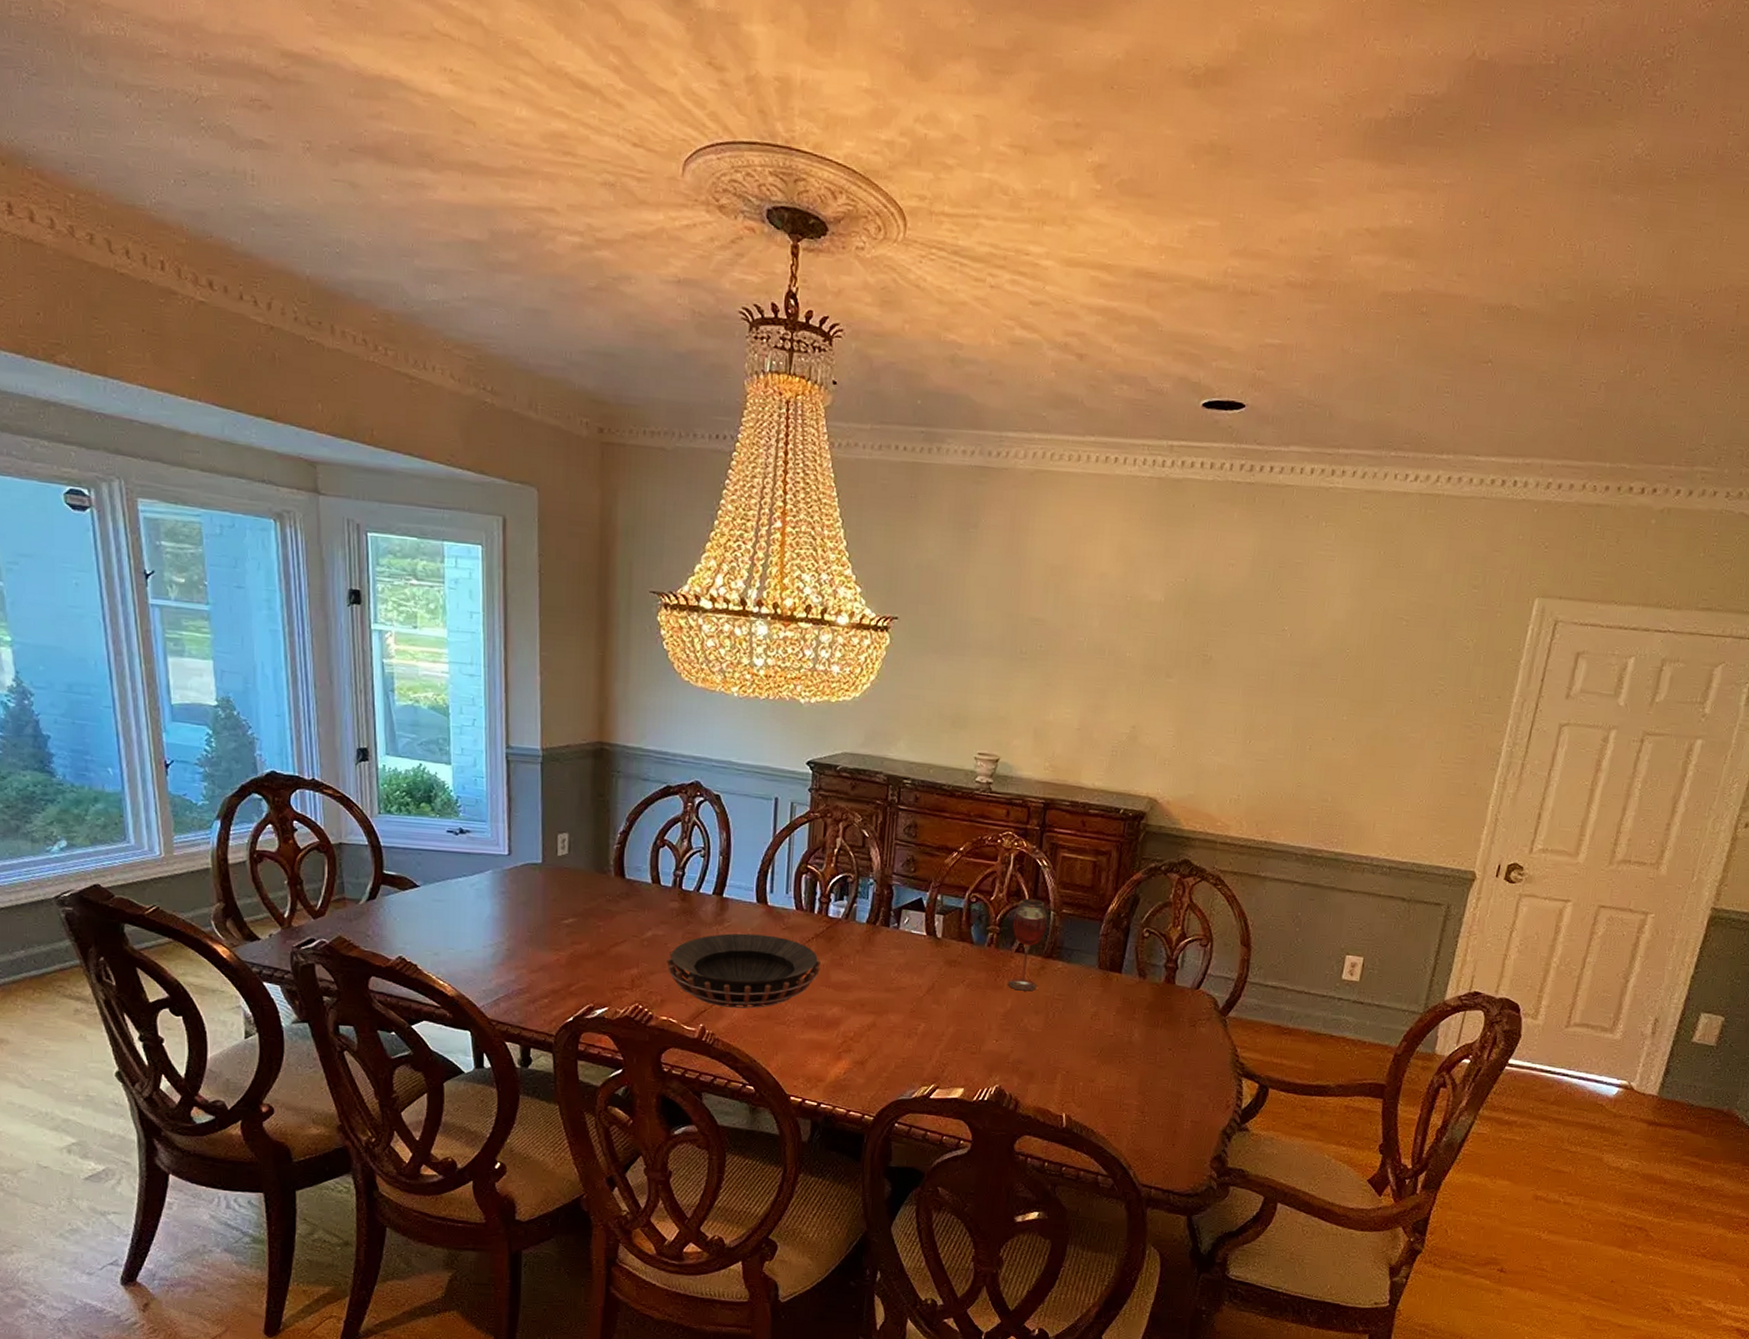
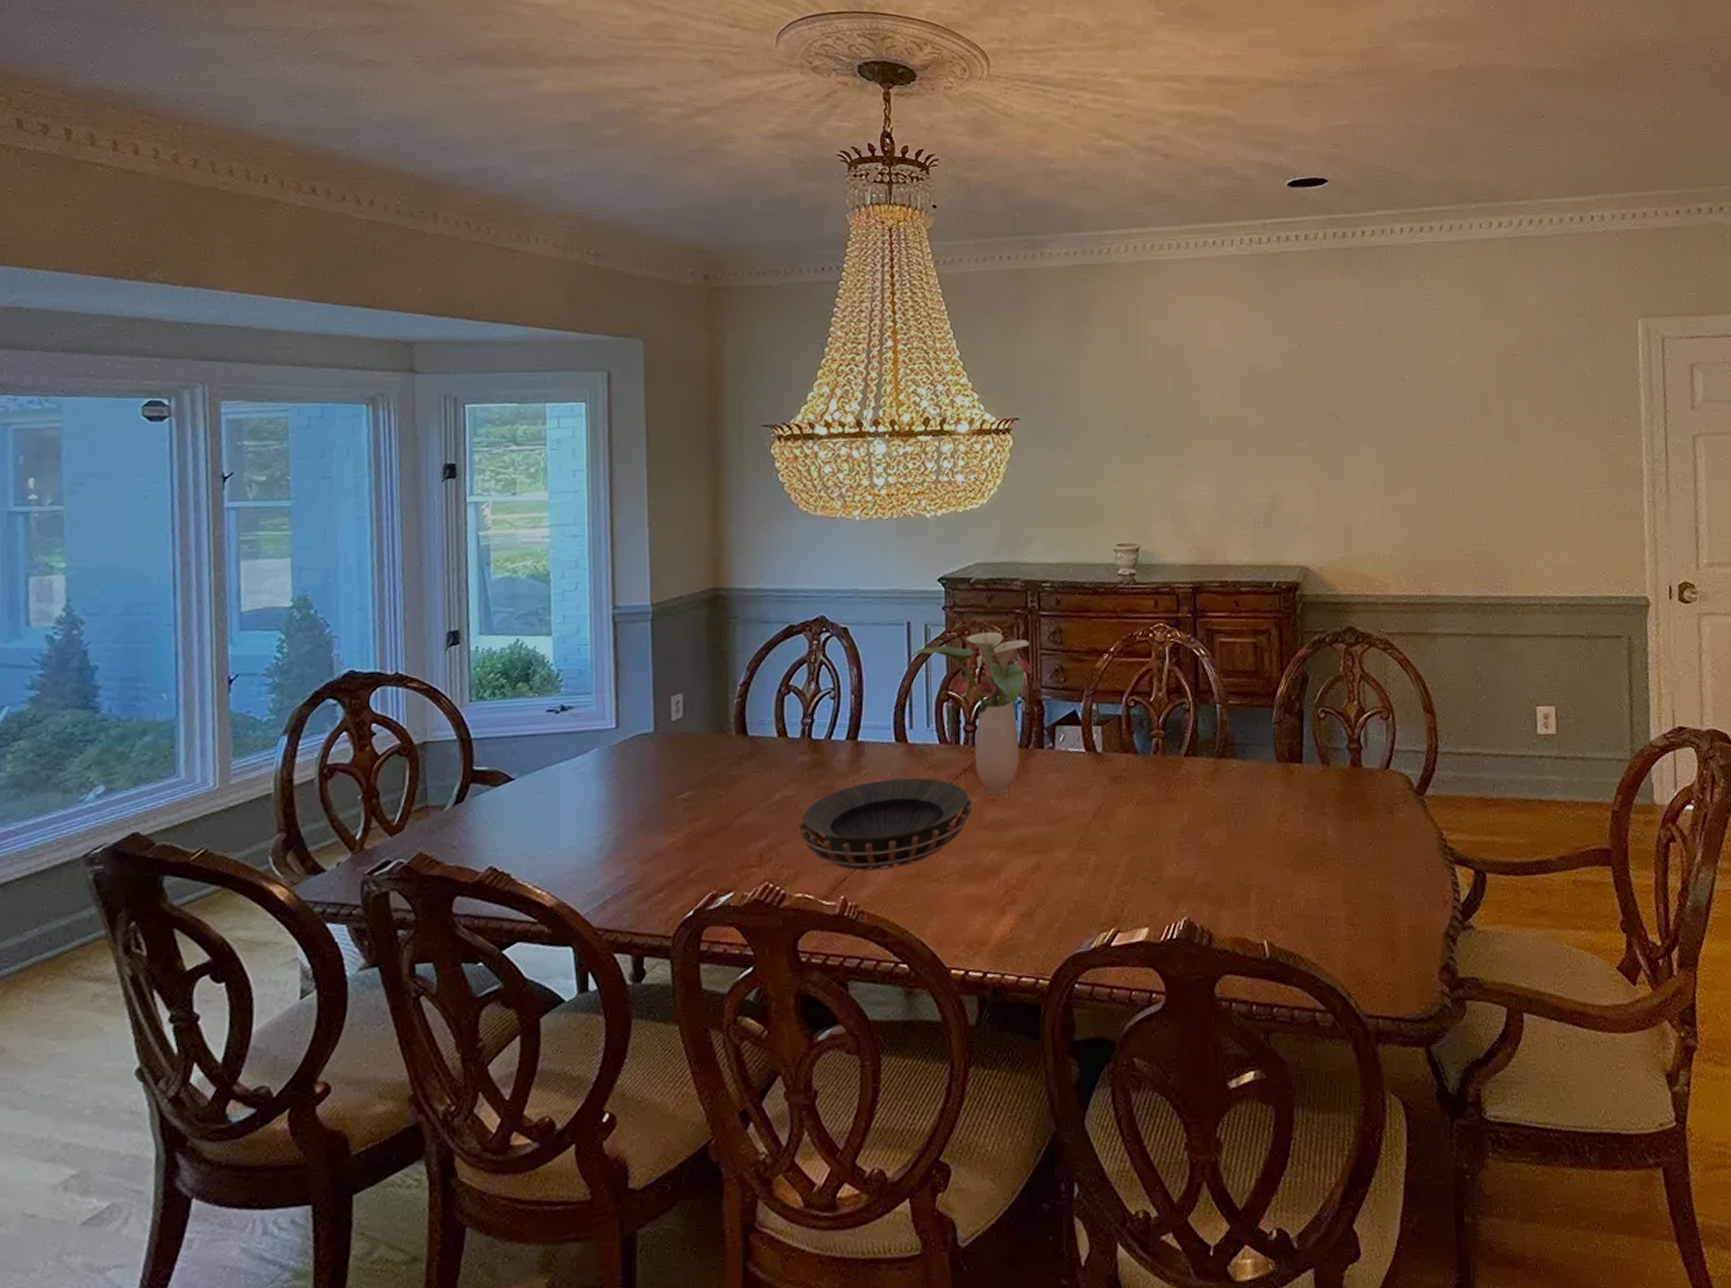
flower arrangement: none [777,817,887,961] -> present [911,632,1031,795]
wineglass: present [1008,898,1048,991] -> none [1177,693,1215,801]

